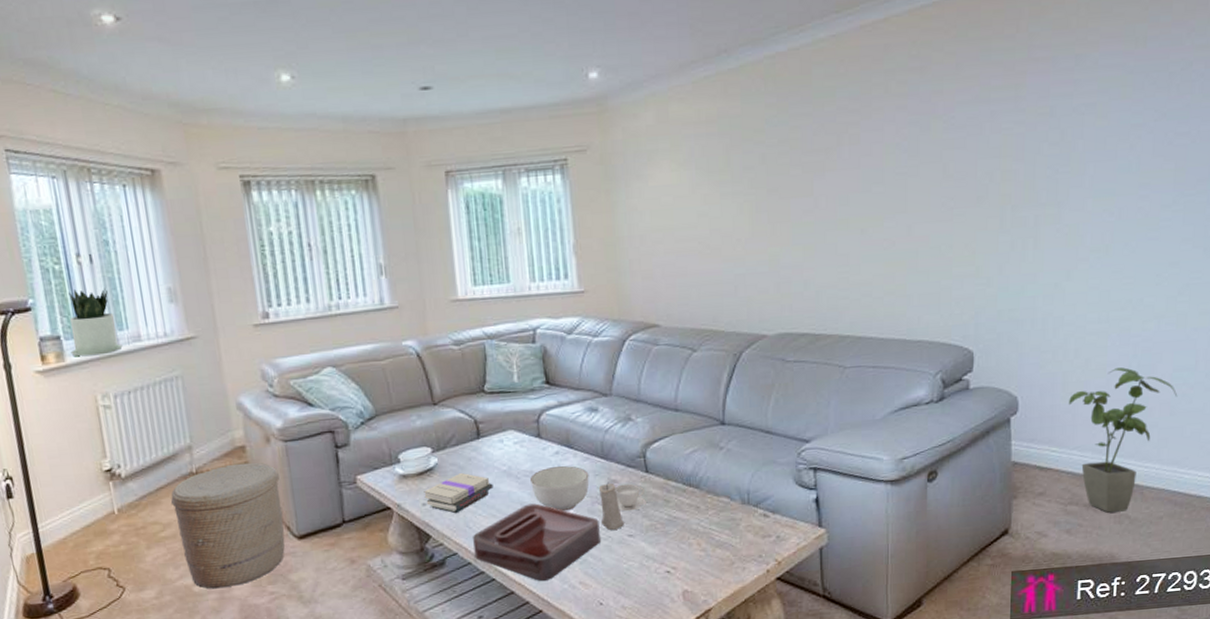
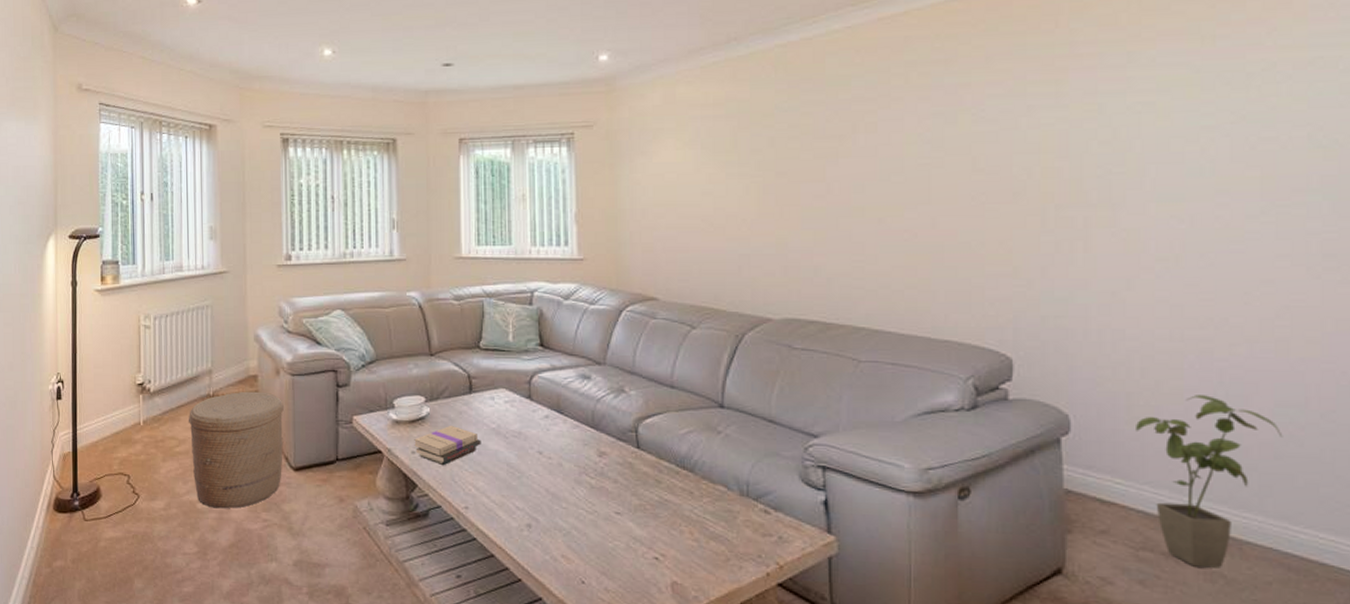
planter: present [68,287,123,357] -> none [125,222,167,281]
decorative tray: present [473,503,600,581] -> none [458,465,586,548]
bowl: present [529,466,590,512] -> none [517,431,578,478]
candle: present [598,481,624,530] -> none [587,453,612,504]
teacup: present [615,483,646,512] -> none [604,457,636,487]

